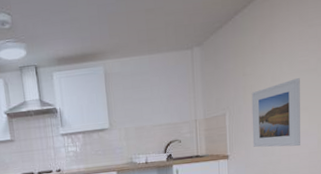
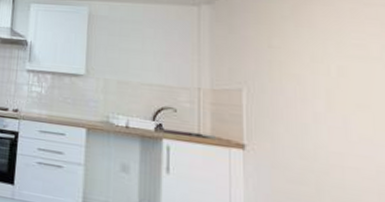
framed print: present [251,78,300,148] -> none [280,64,361,158]

